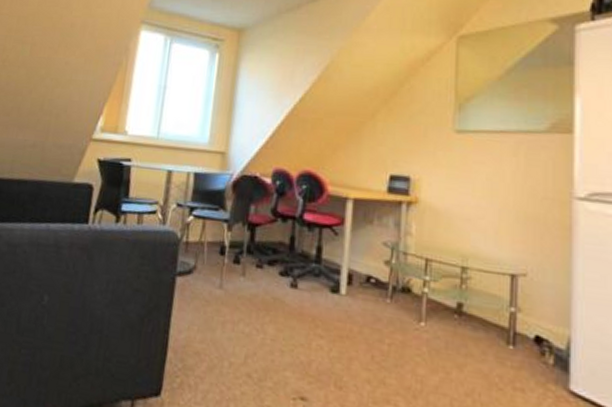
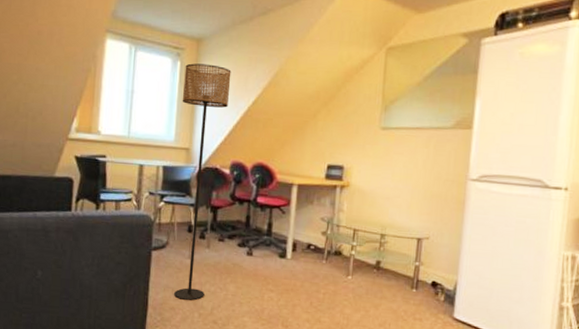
floor lamp: none [200,56,276,344] -> present [174,63,232,301]

